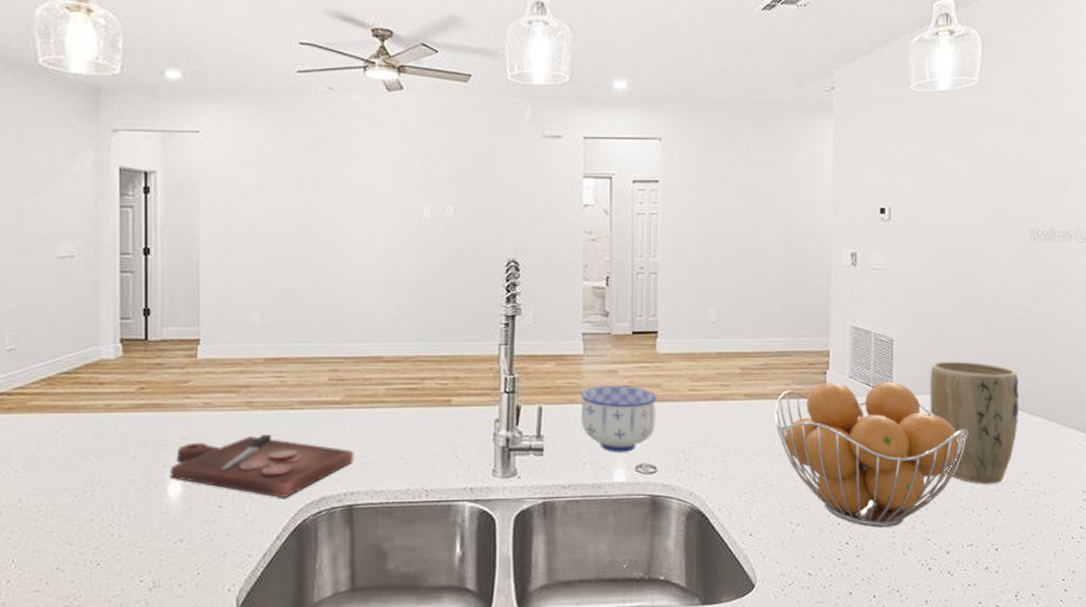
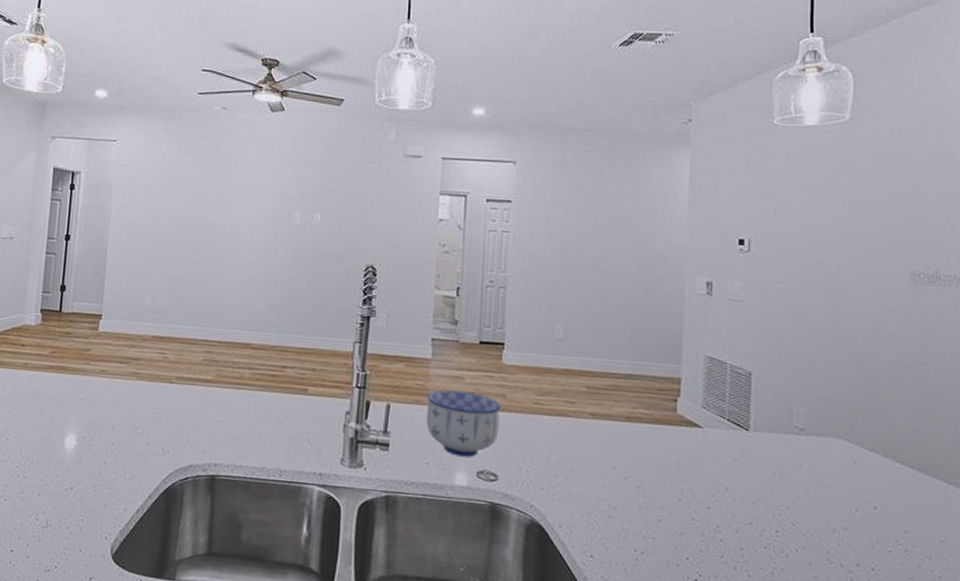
cutting board: present [170,434,354,498] -> none [68,403,220,462]
fruit basket: present [774,381,968,528] -> none [620,409,837,570]
plant pot: present [929,361,1020,483] -> none [791,400,898,539]

